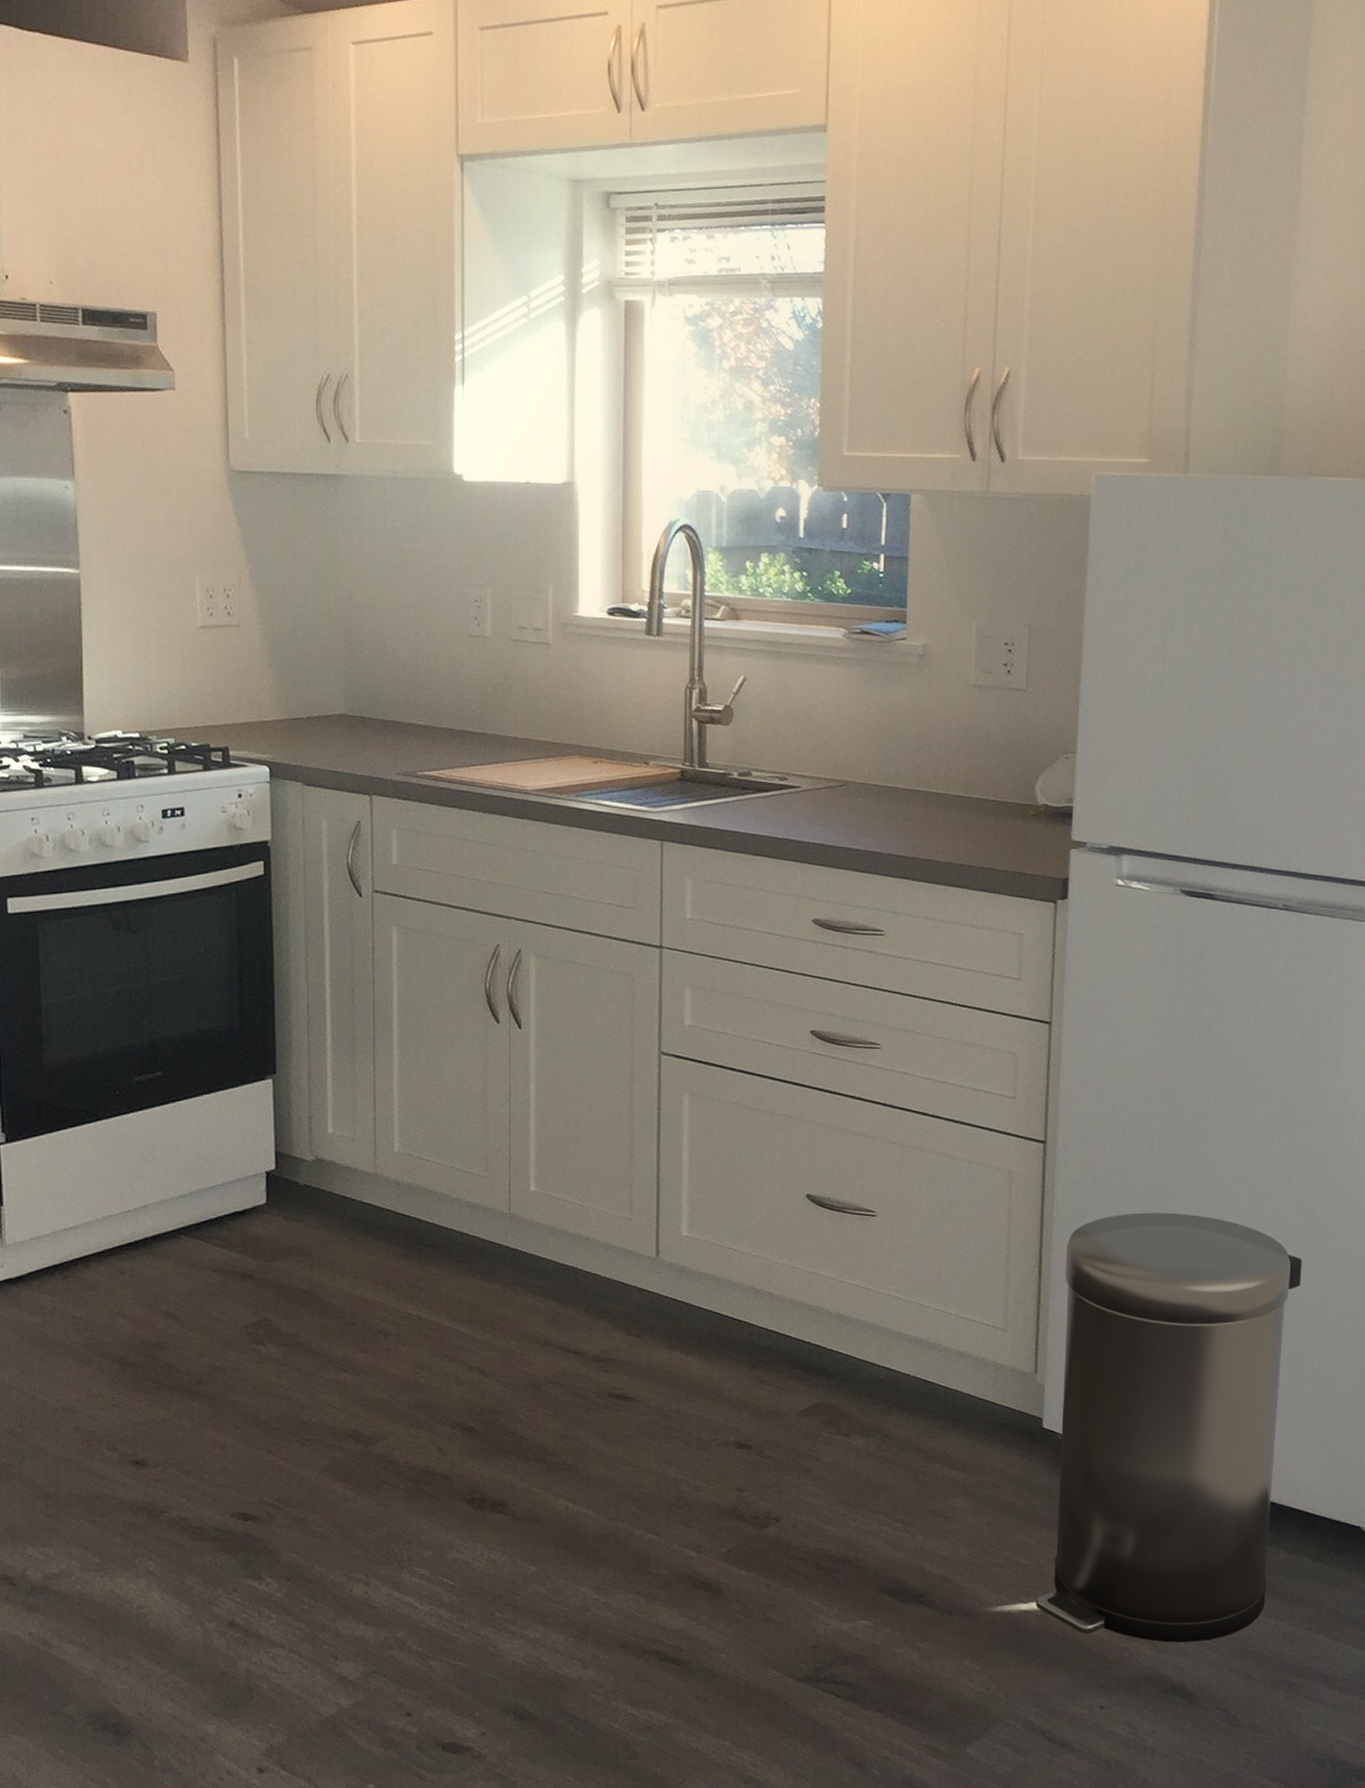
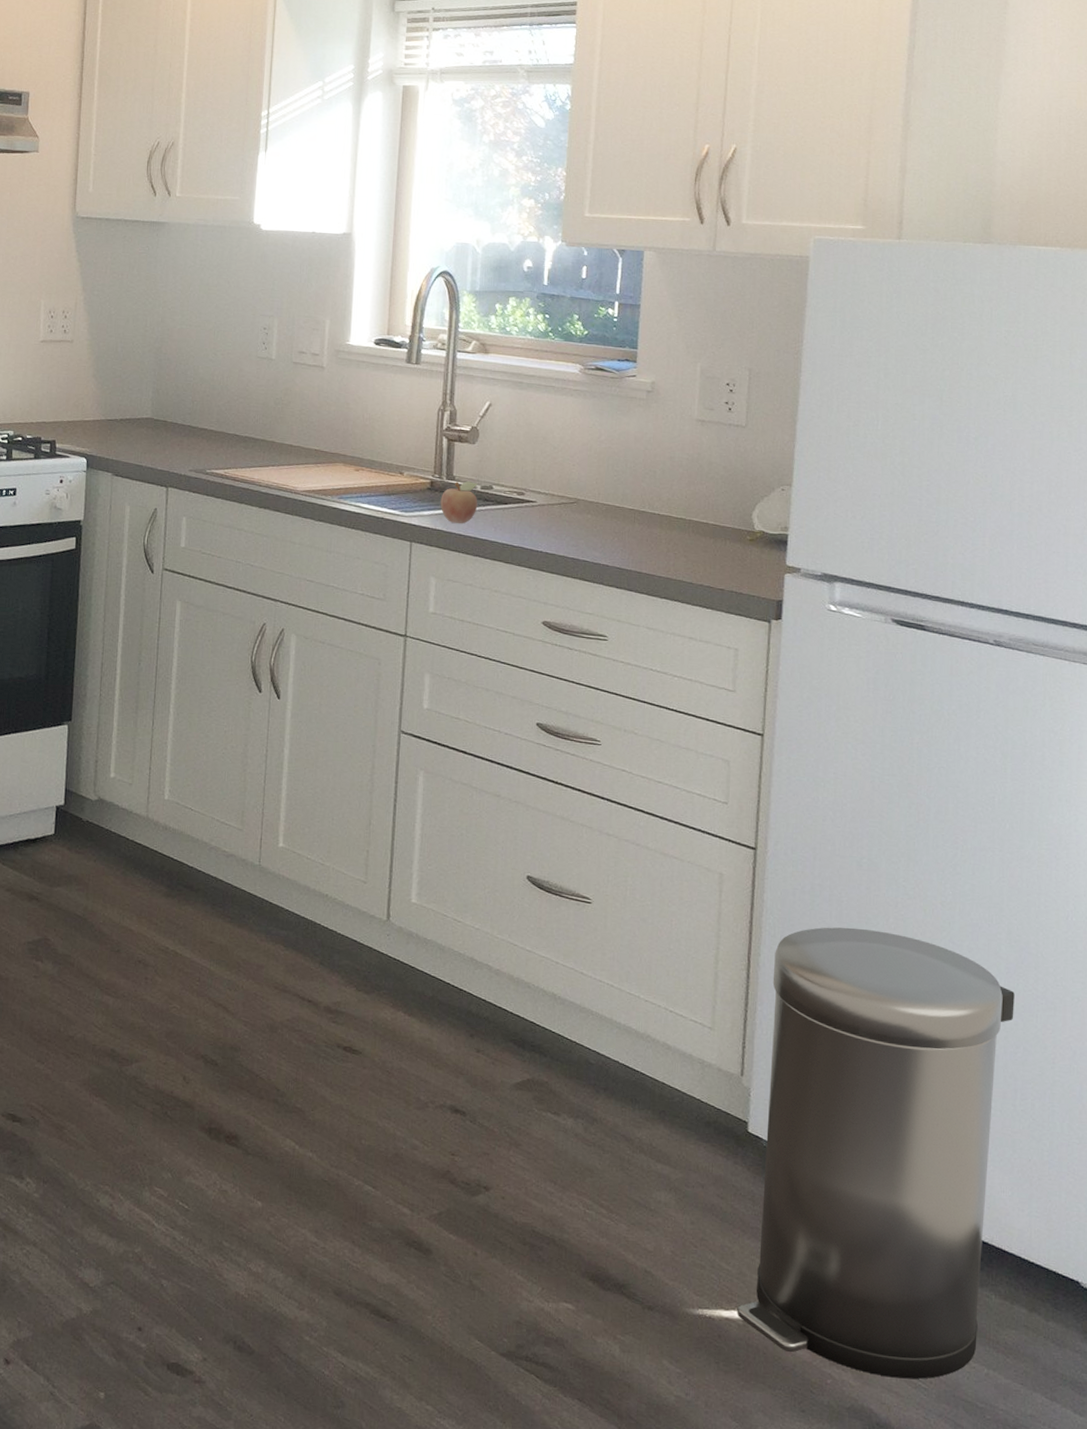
fruit: none [693,768,736,817] -> present [440,481,478,524]

